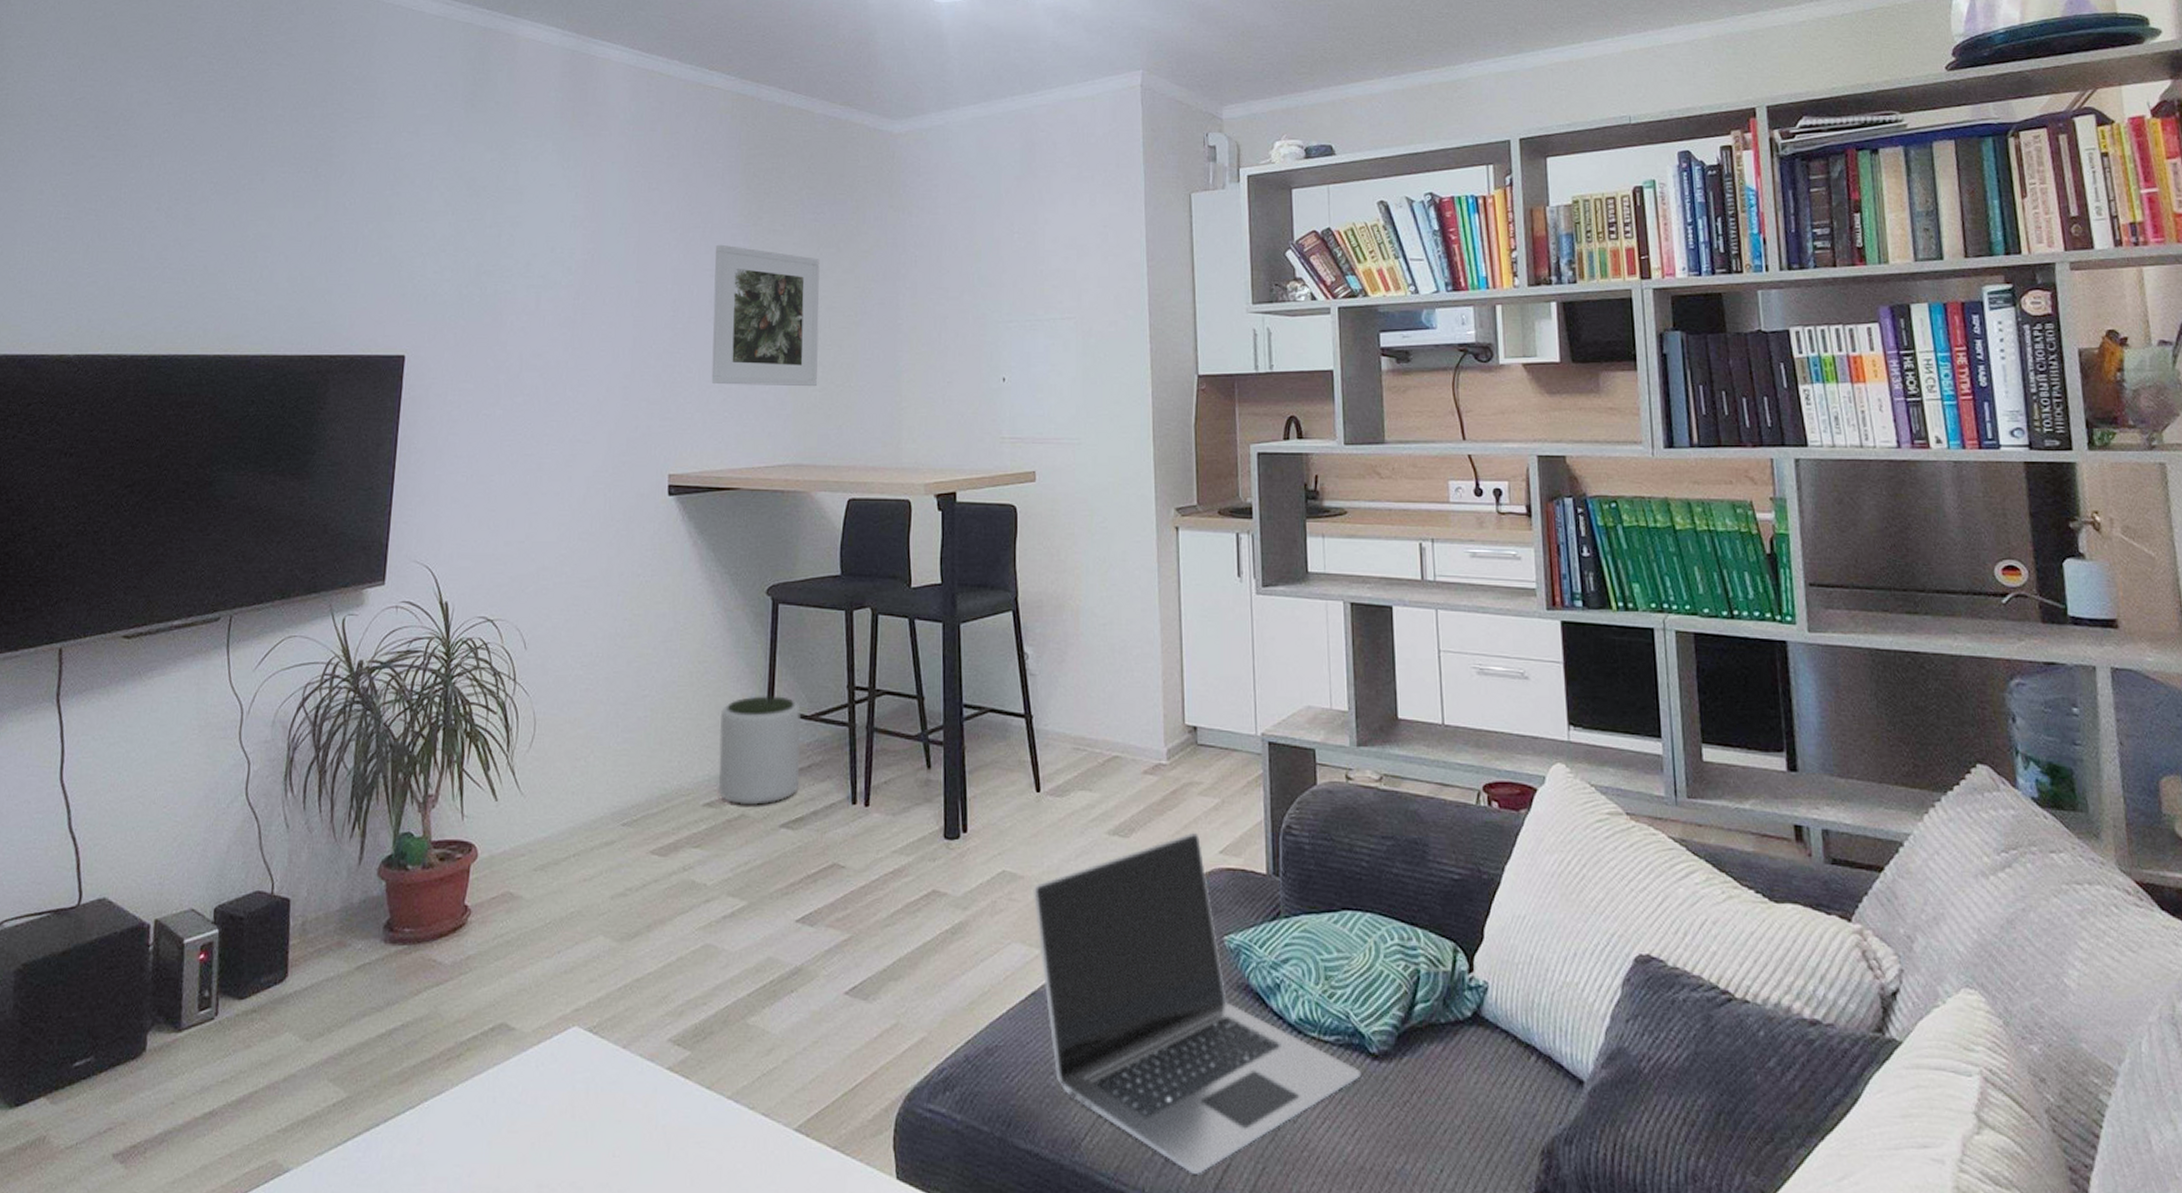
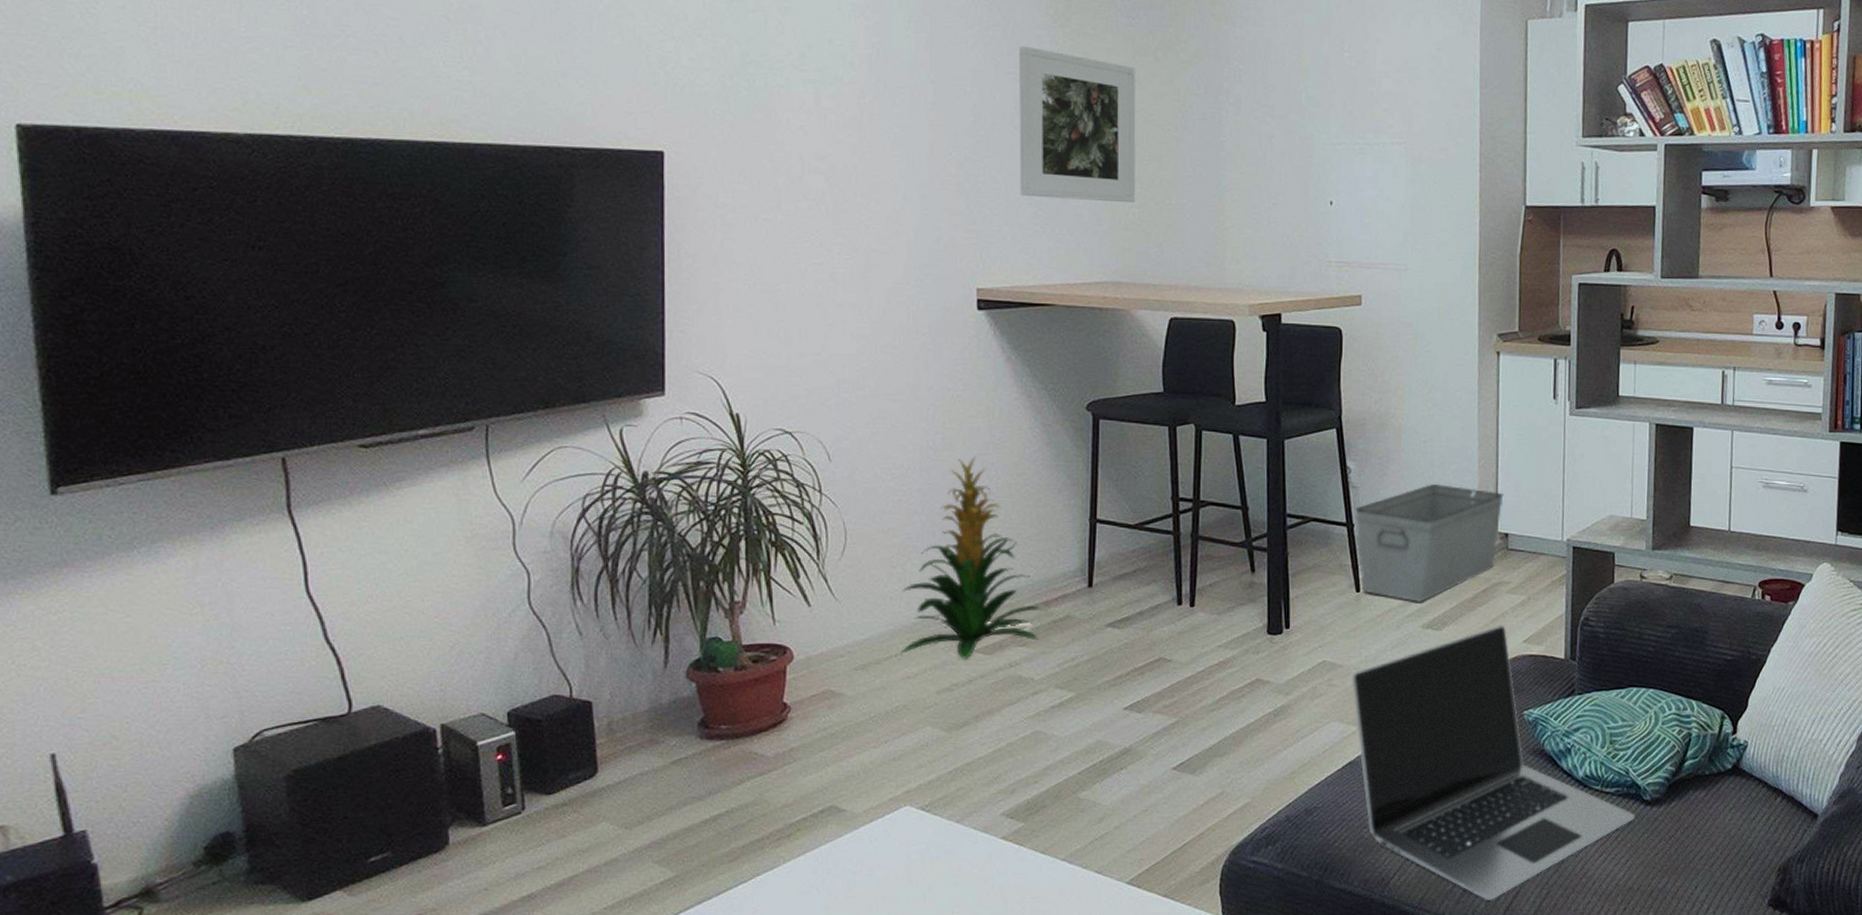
indoor plant: none [579,642,716,862] -> present [901,455,1040,660]
plant pot: present [718,696,802,805] -> none [1041,506,1126,607]
storage bin: none [1033,671,1190,806] -> present [1355,484,1504,603]

